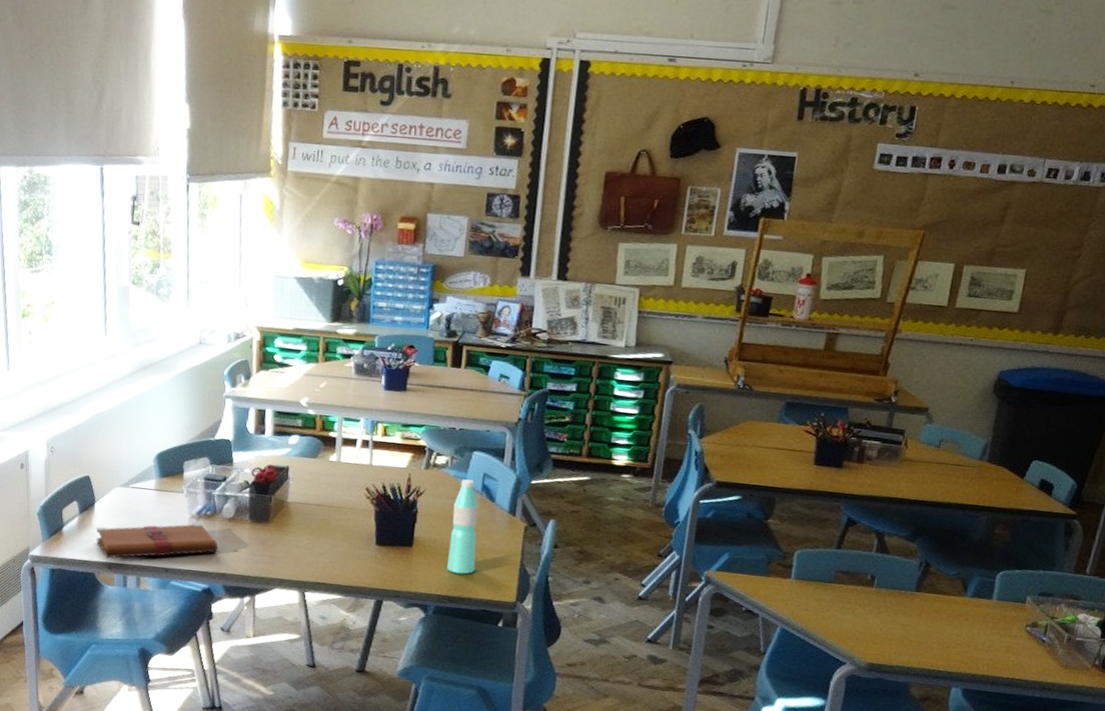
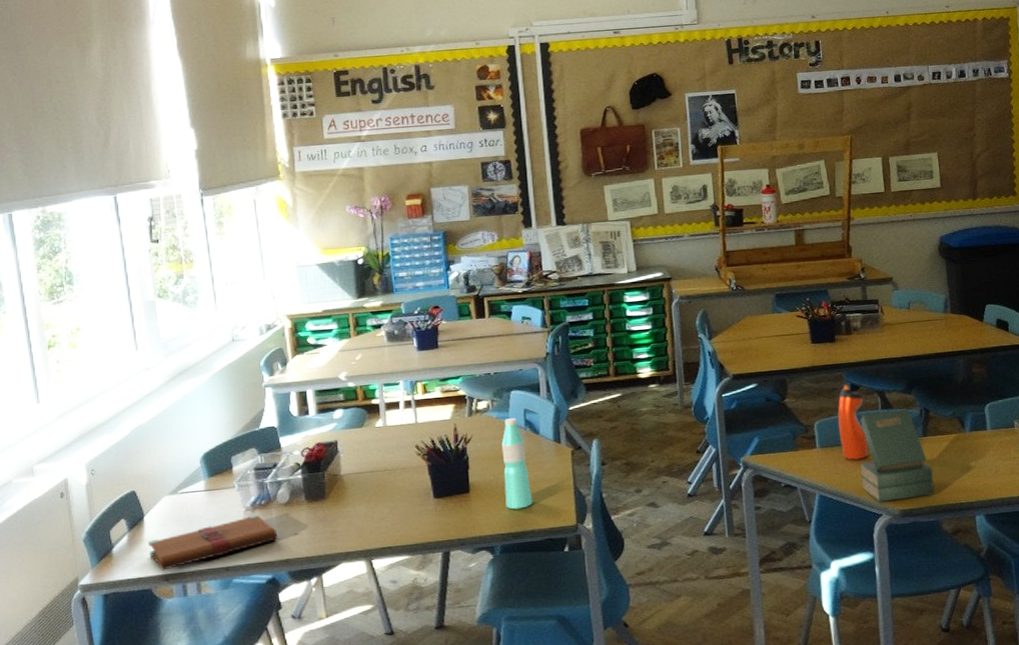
water bottle: none [818,517,859,601] -> present [837,385,869,461]
book: none [831,554,916,655] -> present [860,408,935,502]

